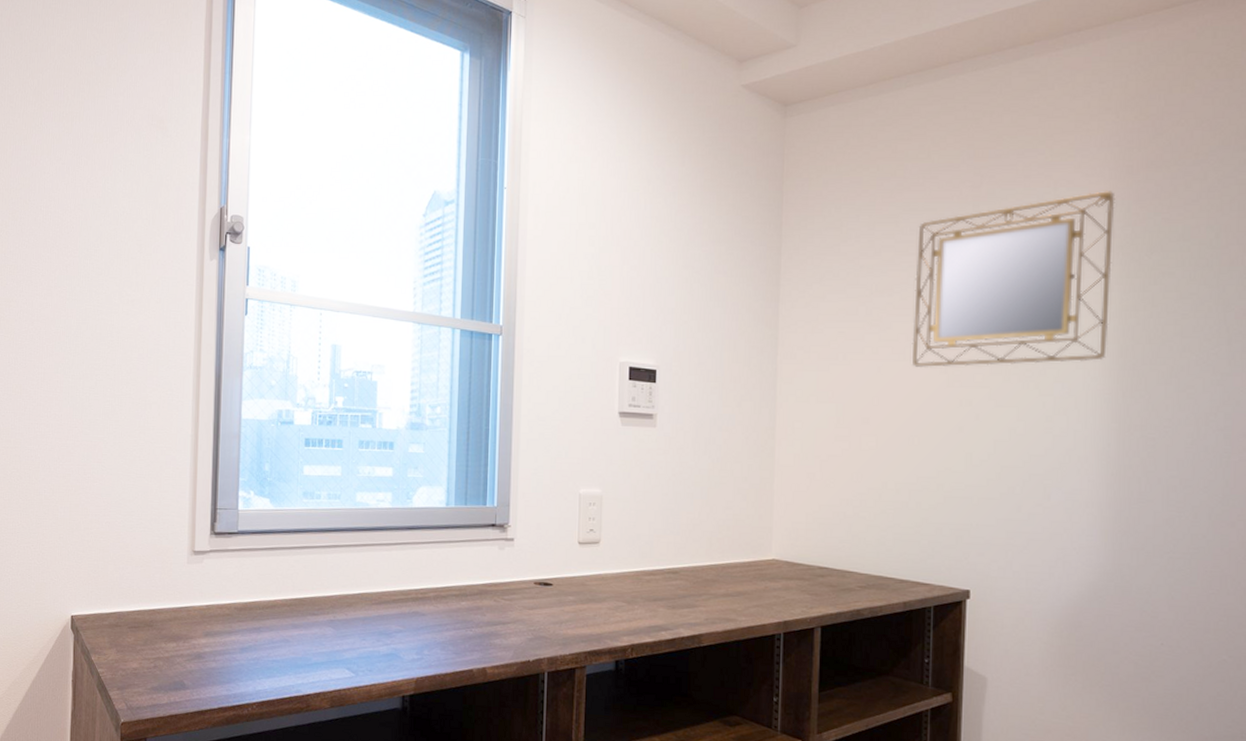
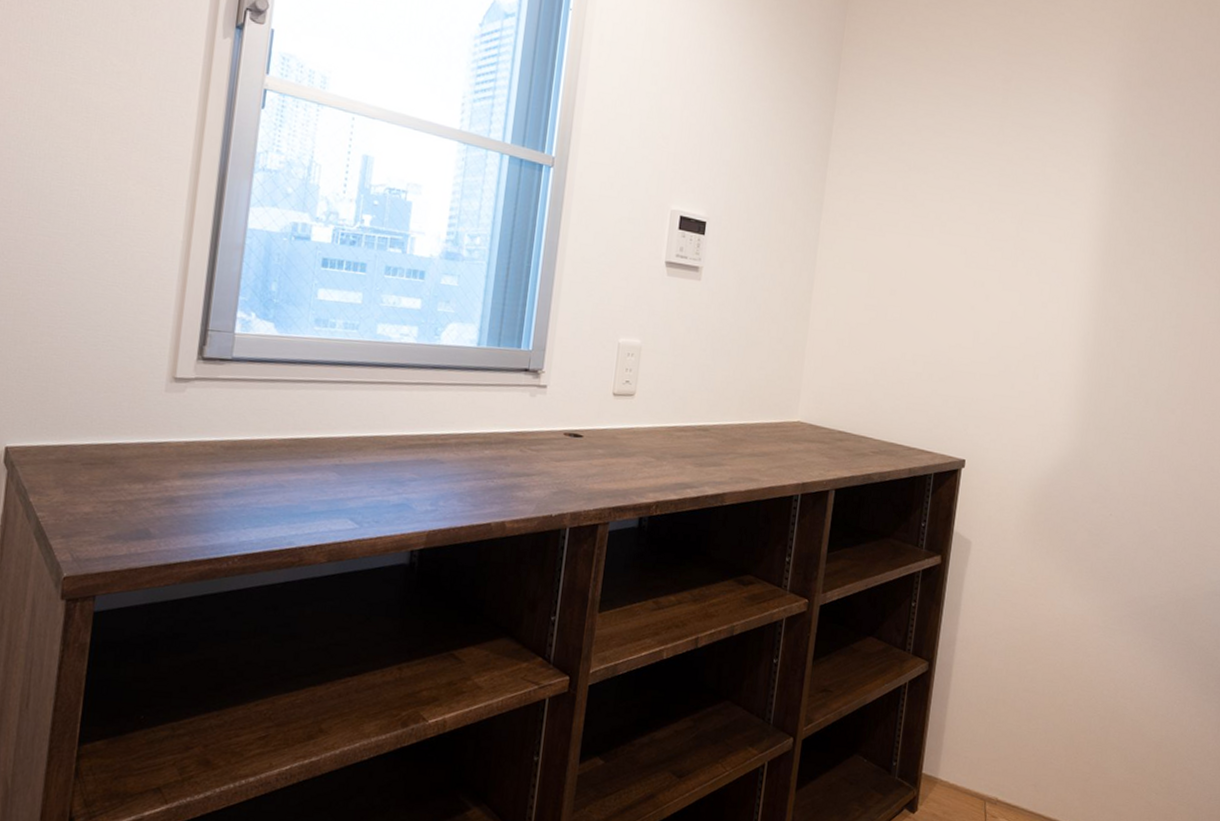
home mirror: present [912,191,1115,367] -> none [938,101,1115,255]

